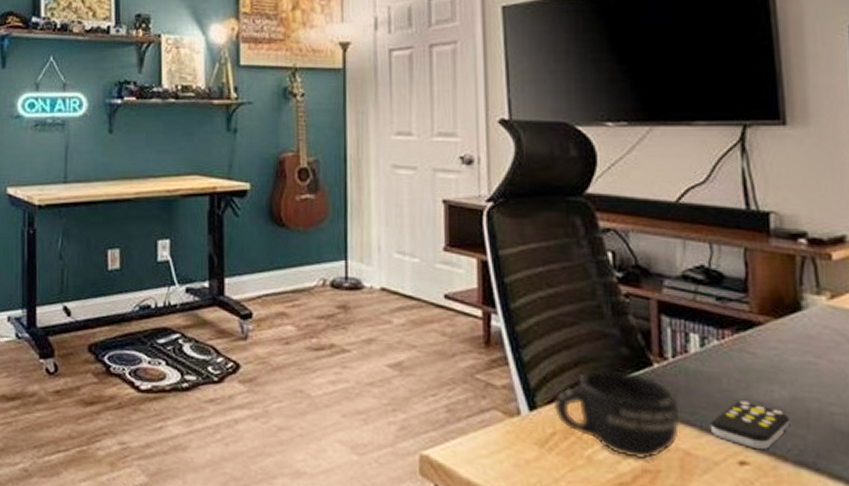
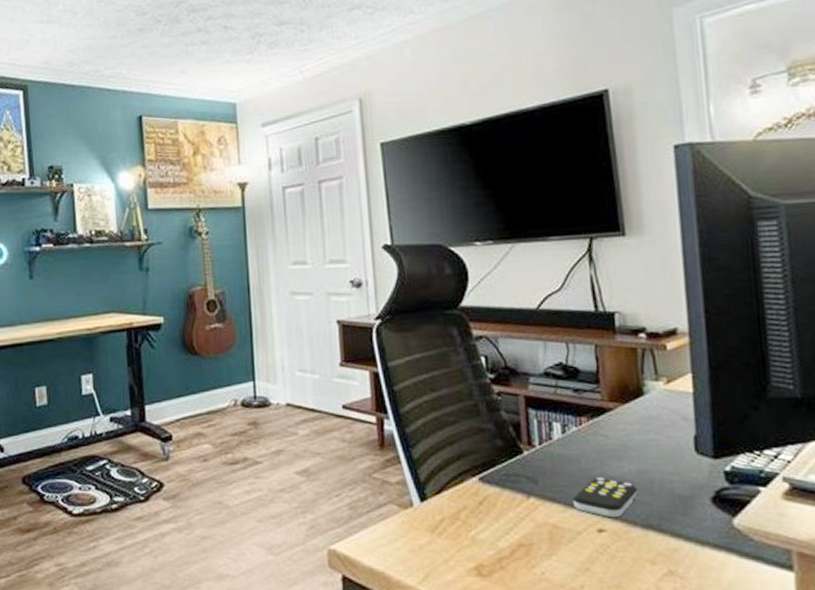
mug: present [553,370,680,459] -> none [440,460,548,535]

